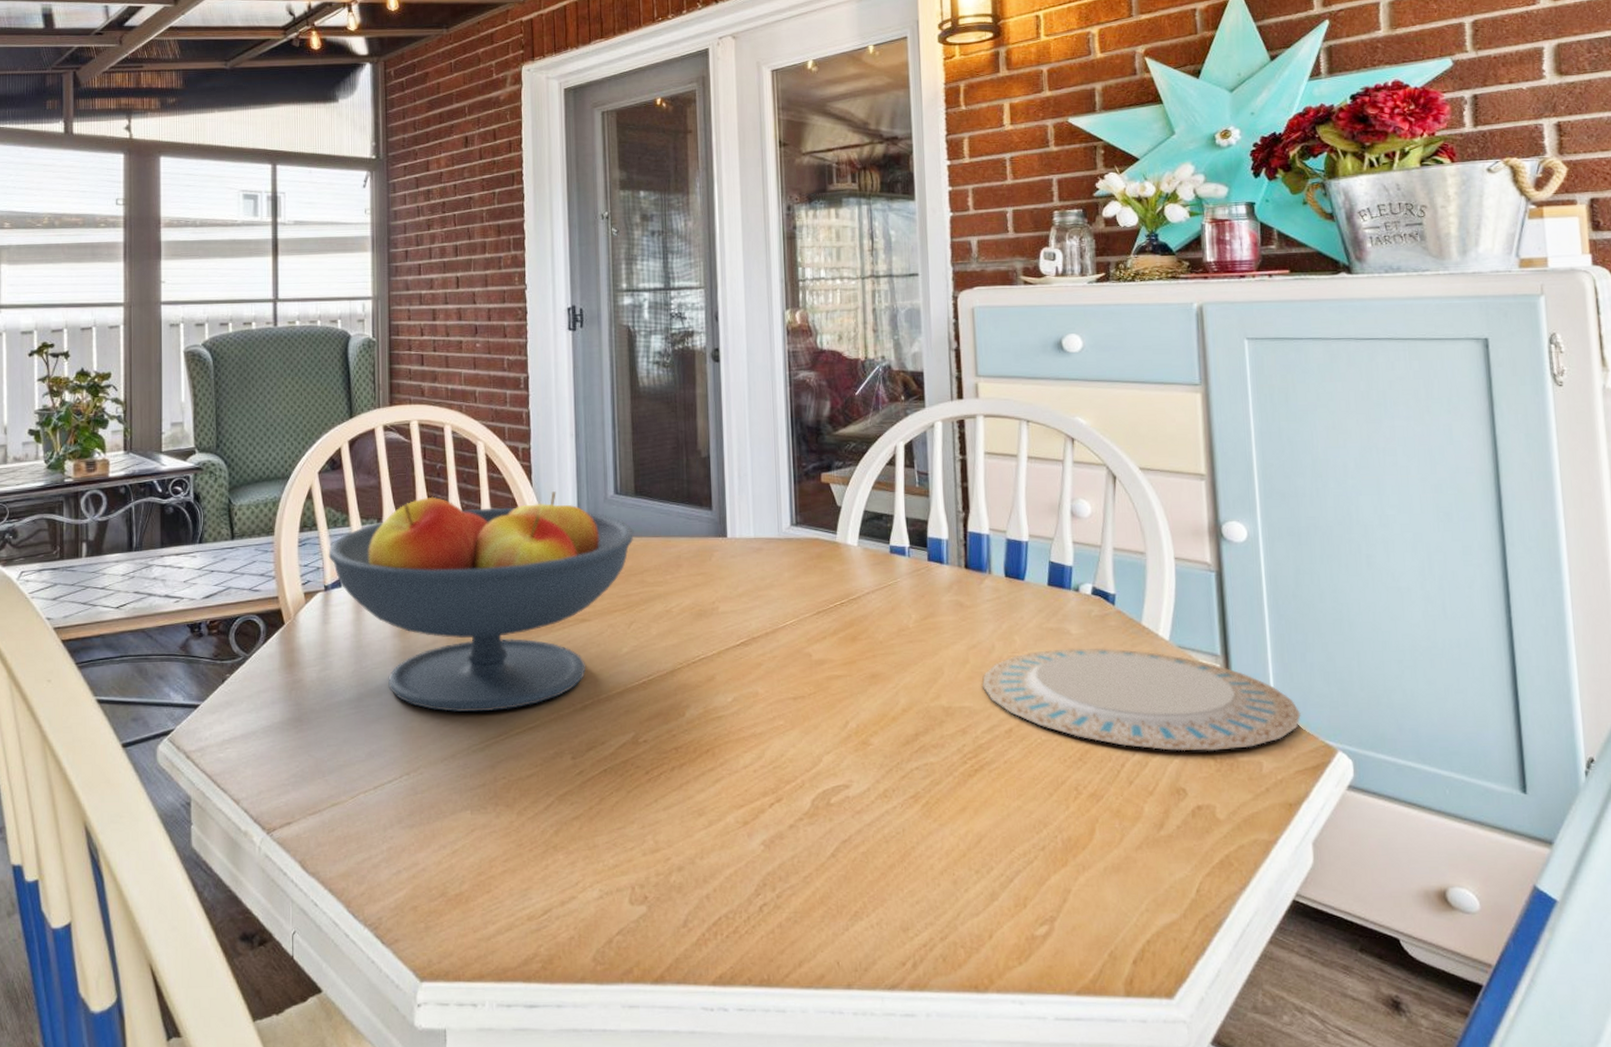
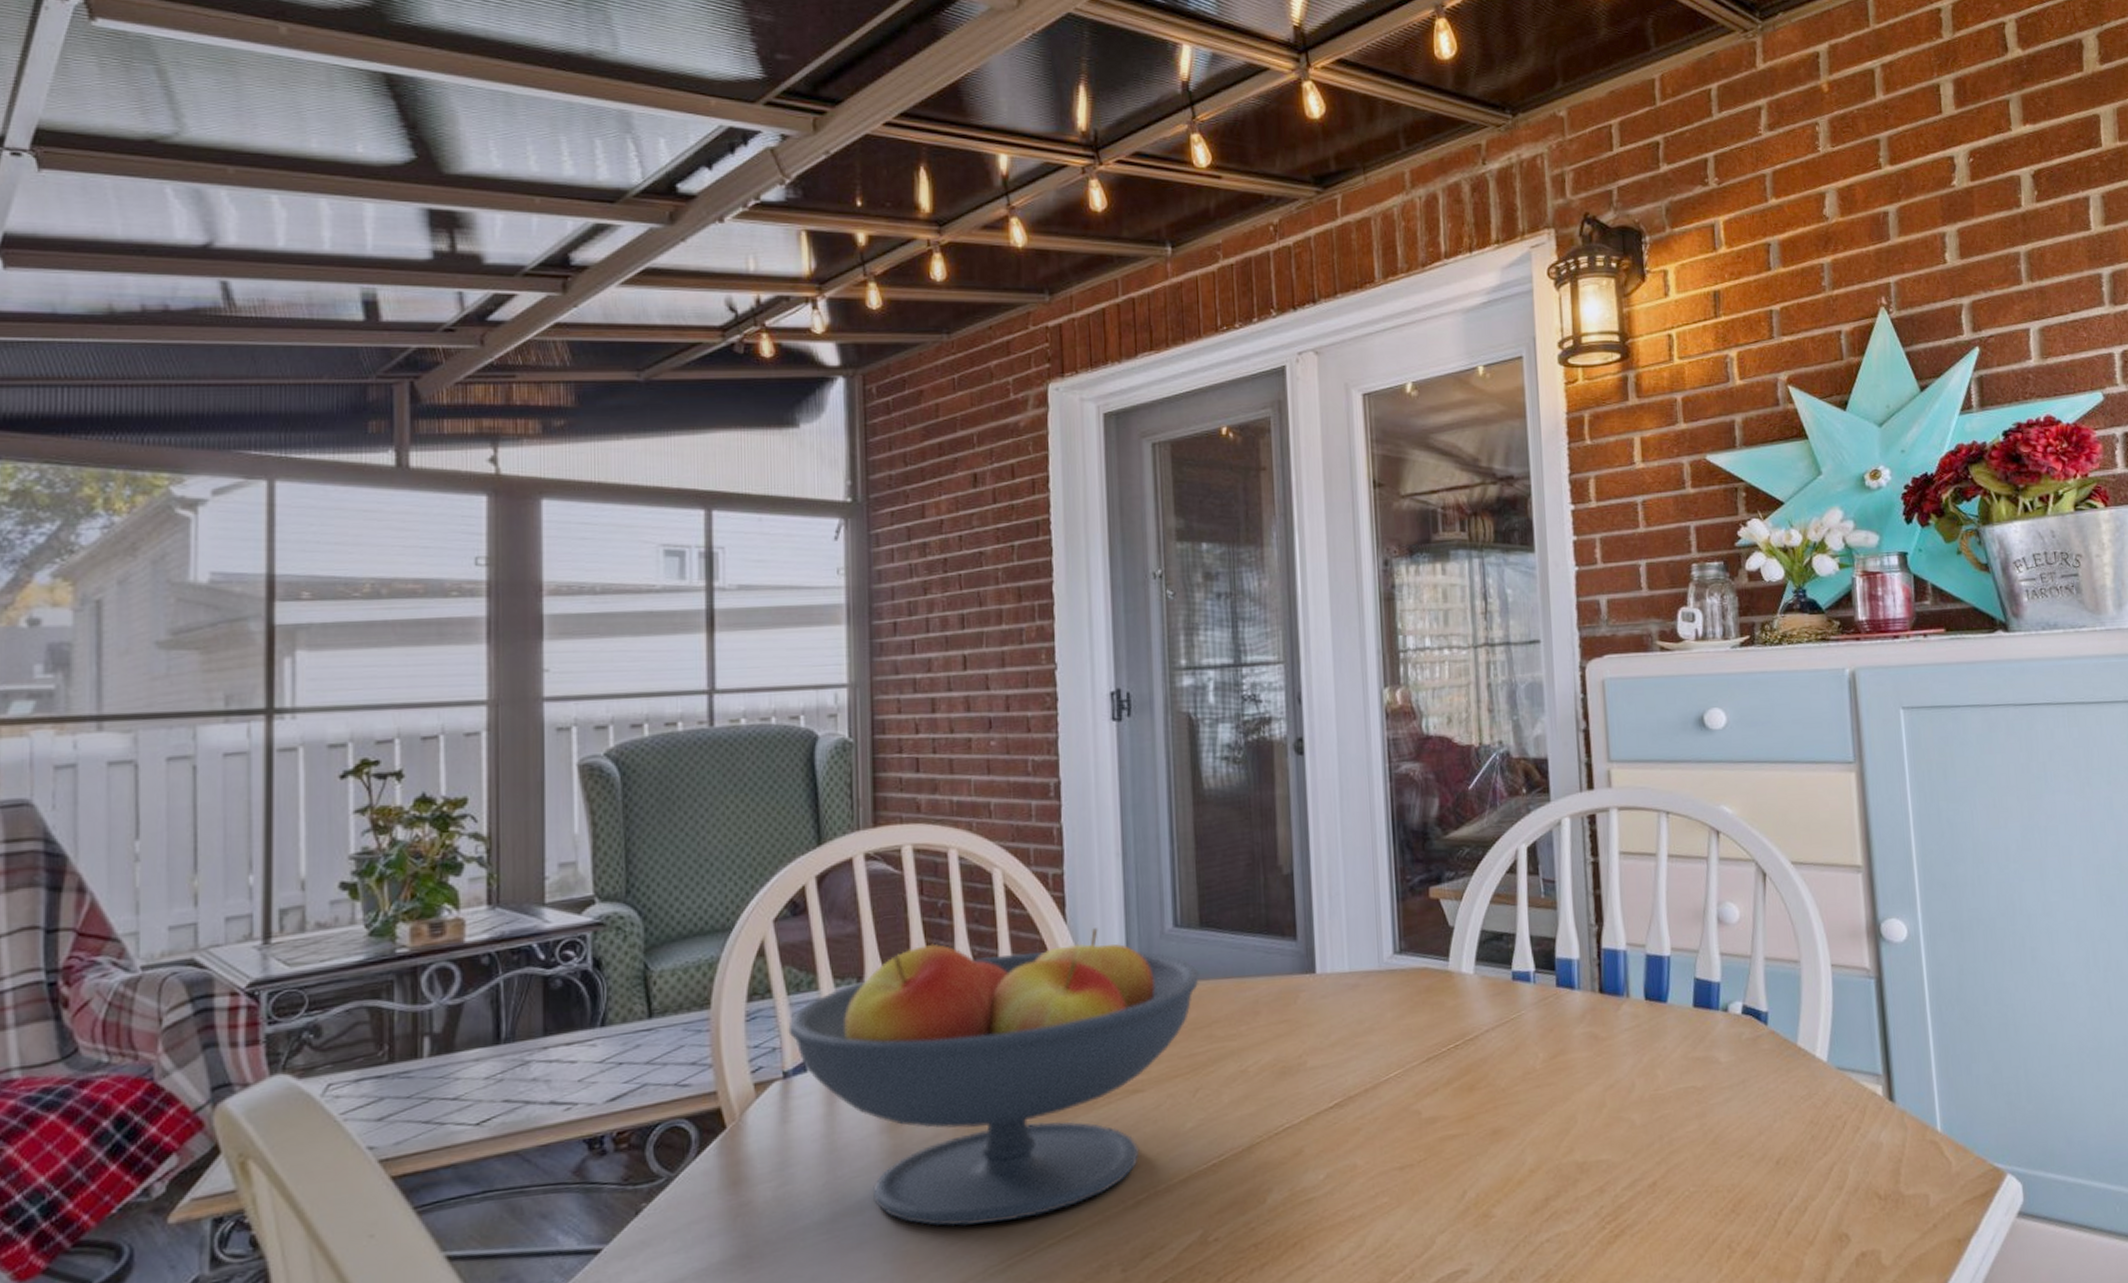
plate: present [983,647,1301,752] -> none [1622,1075,1968,1192]

